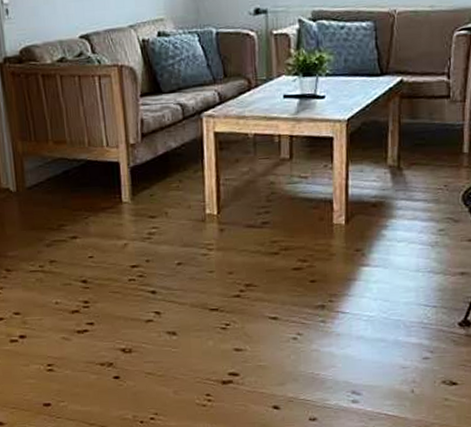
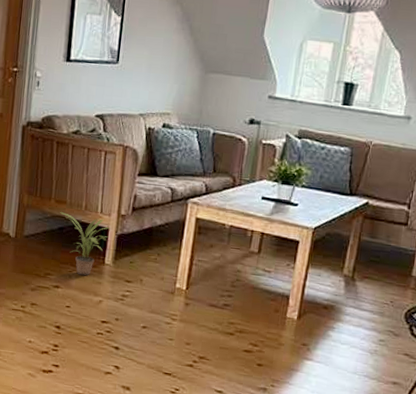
potted plant: none [61,153,121,220] -> present [60,212,109,276]

